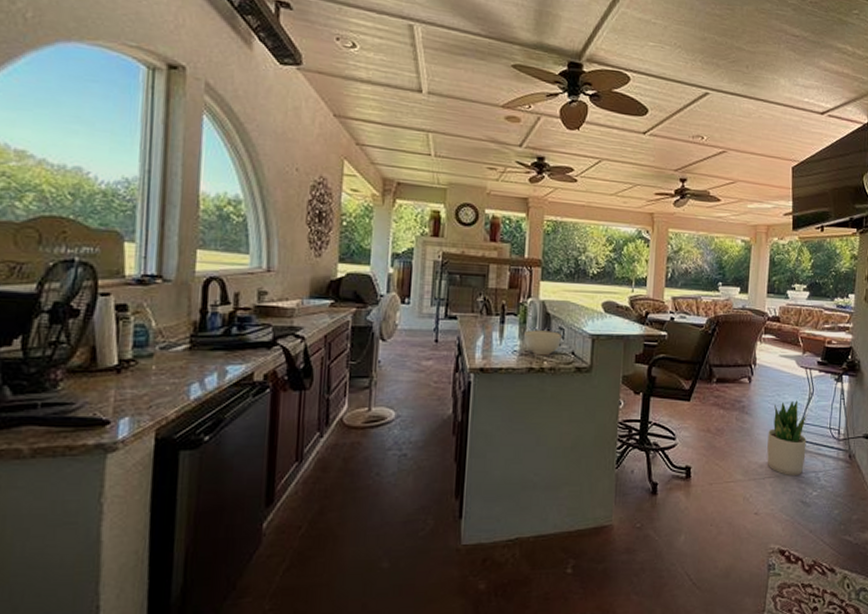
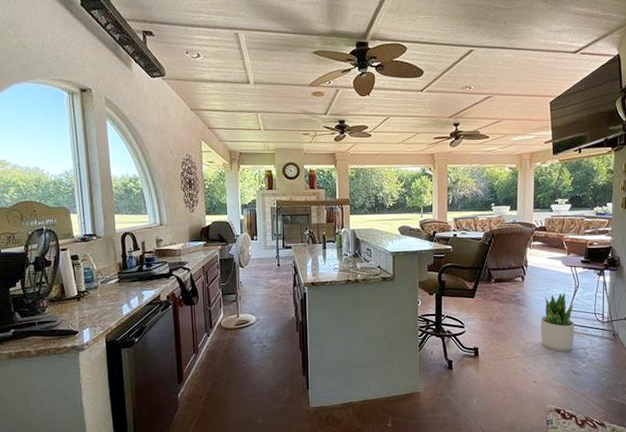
bowl: present [524,330,561,356] -> none [341,252,369,271]

